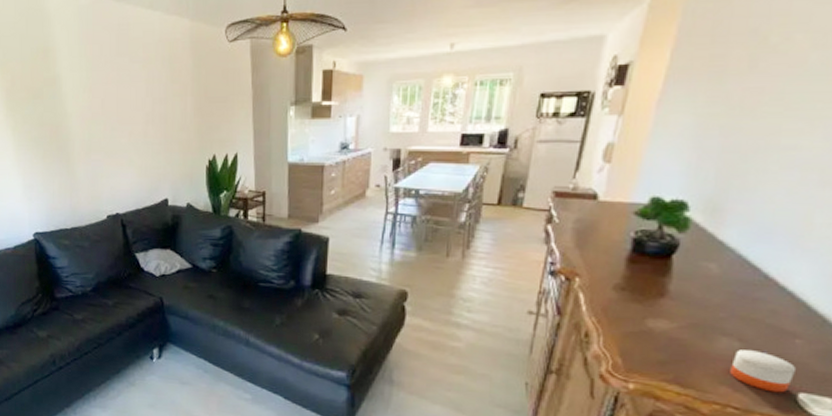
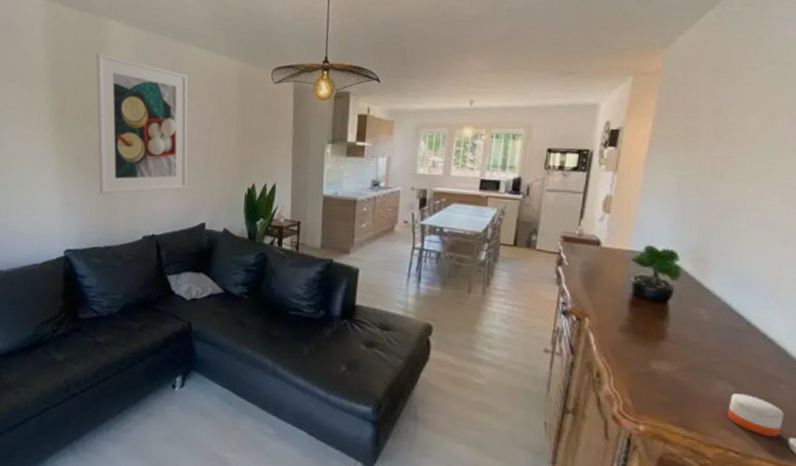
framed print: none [38,24,146,175] -> present [95,53,188,195]

